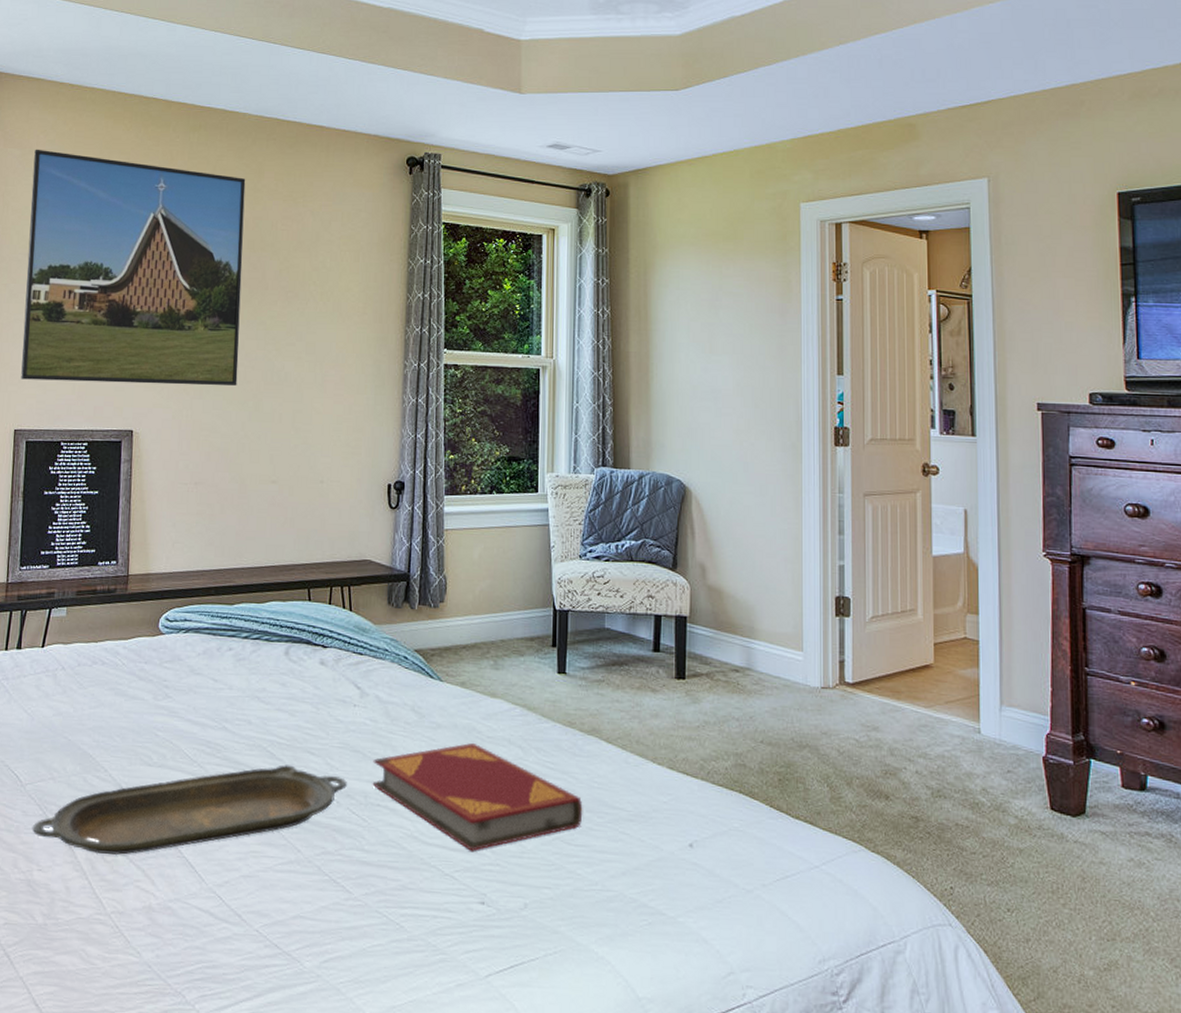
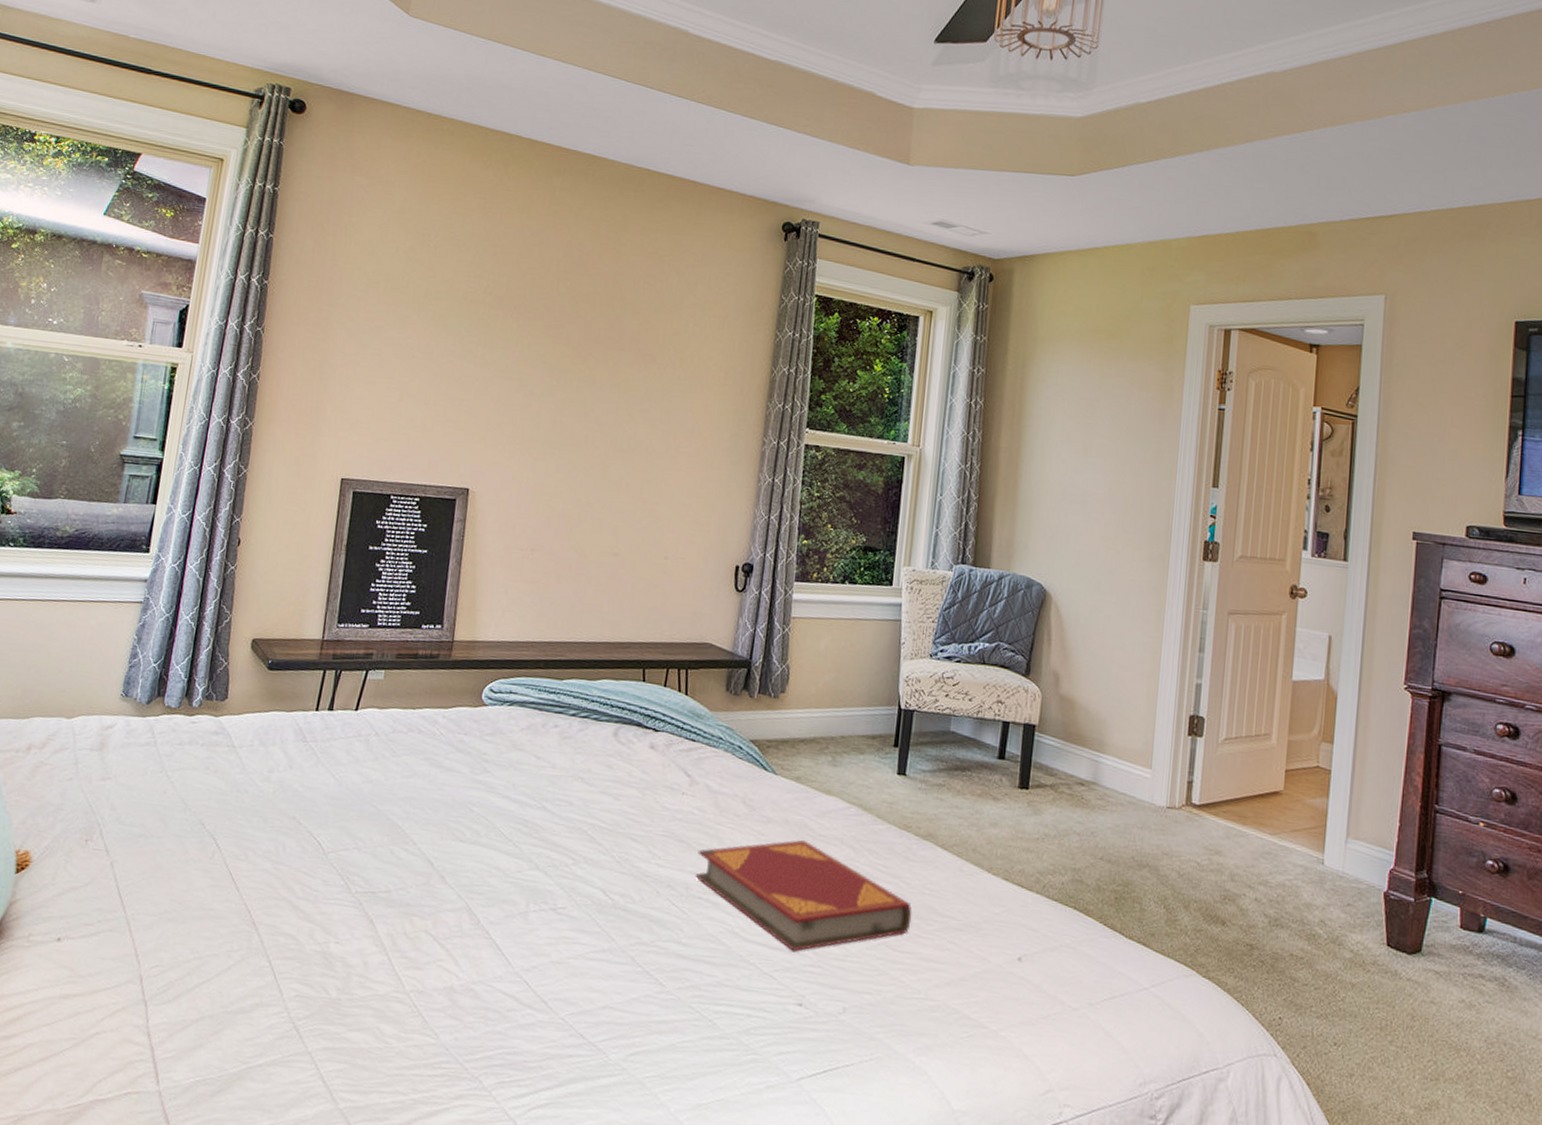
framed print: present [21,149,246,386] -> none [352,179,610,450]
serving tray: present [32,765,347,855] -> none [331,850,669,932]

